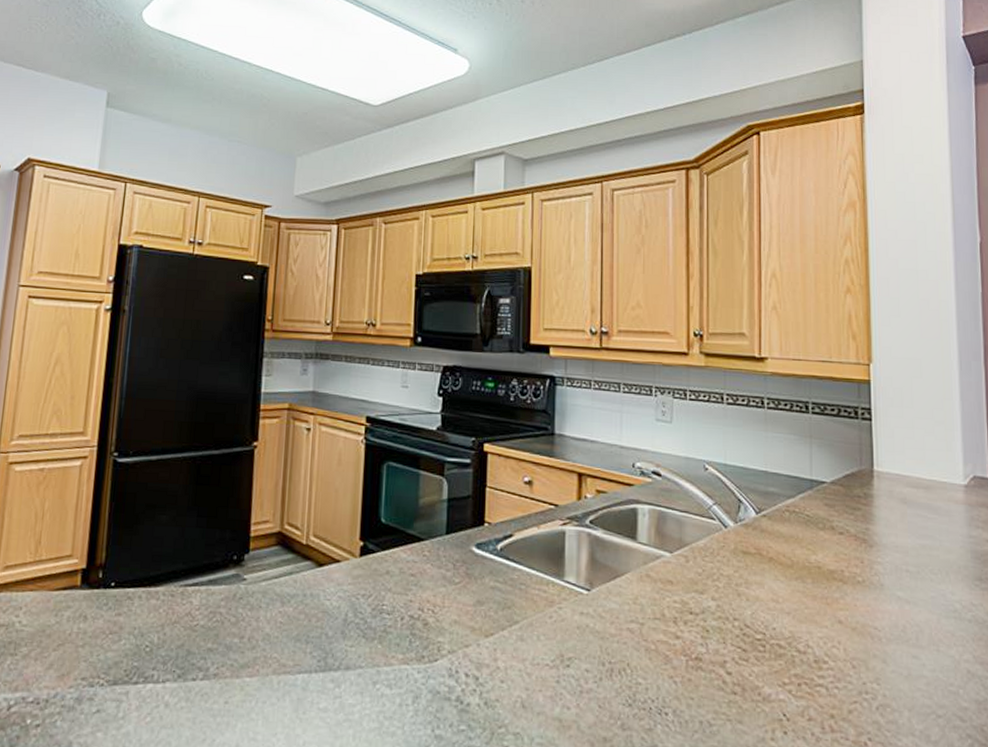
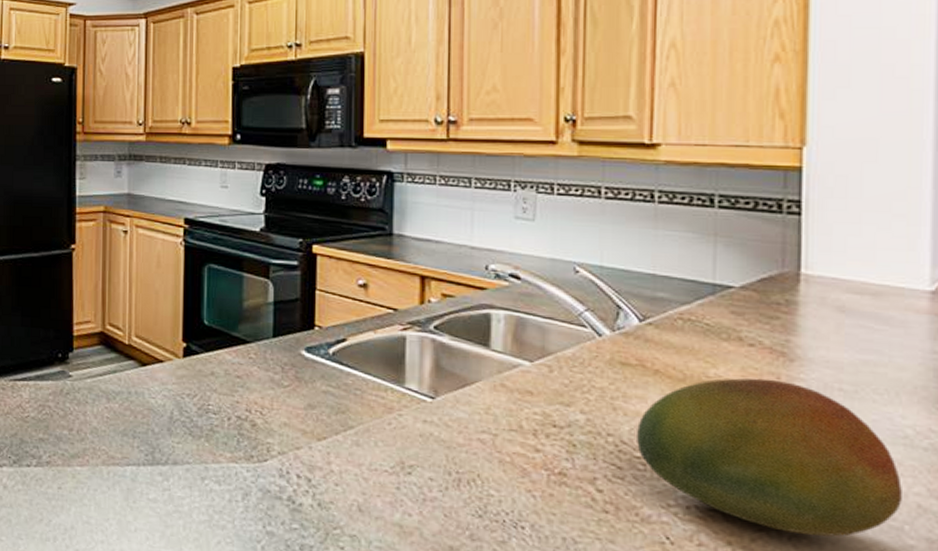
fruit: none [757,562,956,705] -> present [637,378,902,537]

